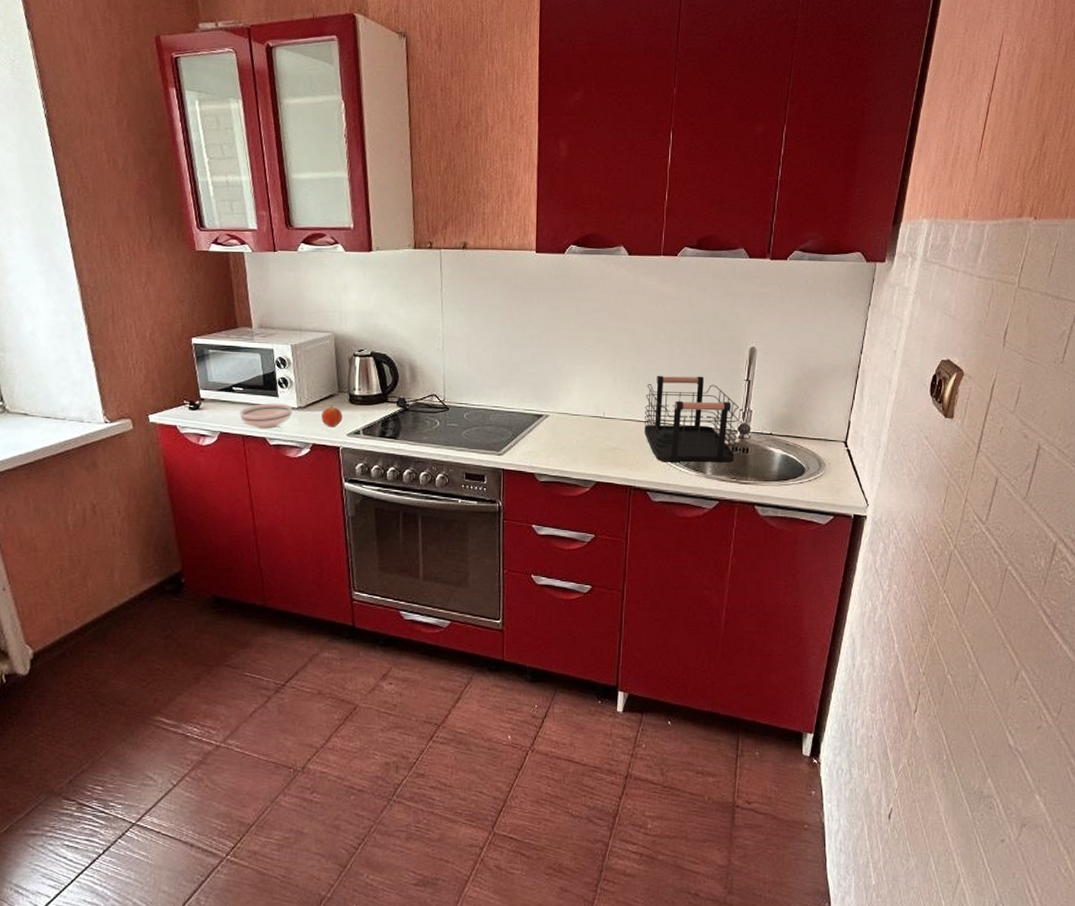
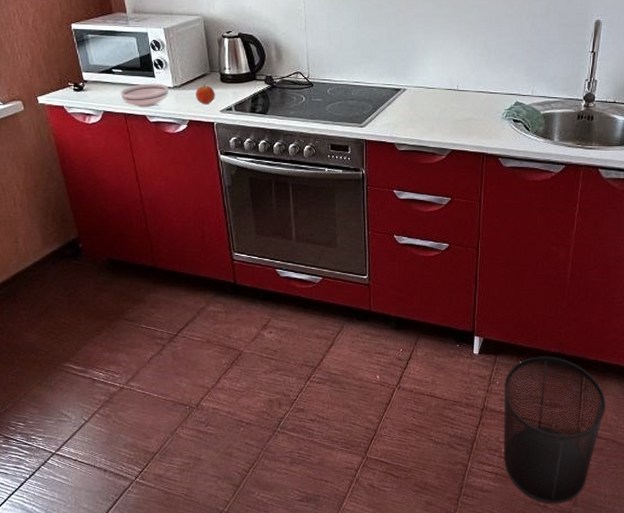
dish rack: present [644,375,739,464] -> none [495,49,584,131]
waste bin: none [649,714,765,891] -> present [503,355,606,503]

